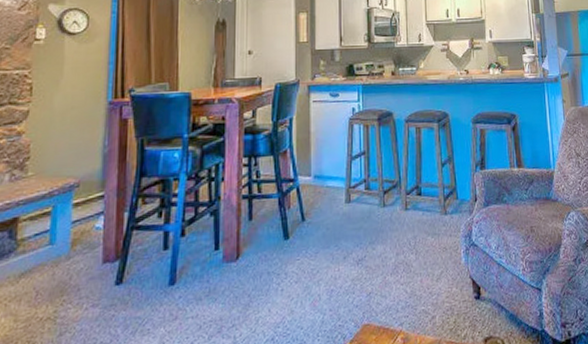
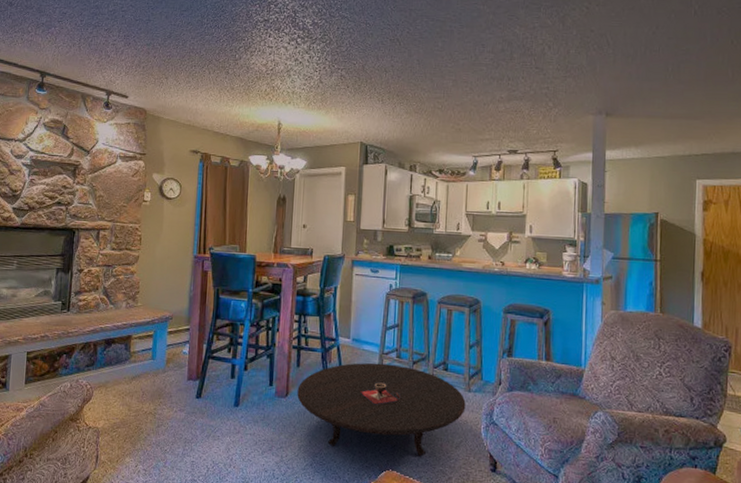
table: none [250,198,443,310] -> present [297,362,466,457]
decorative bowl: none [328,221,373,248] -> present [361,382,400,404]

